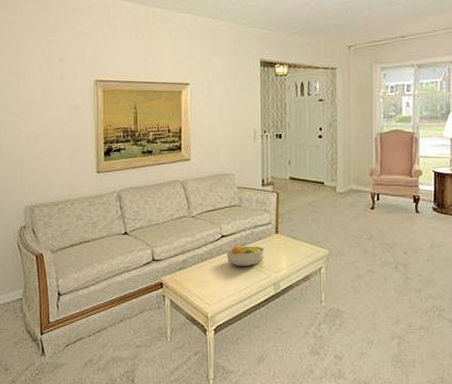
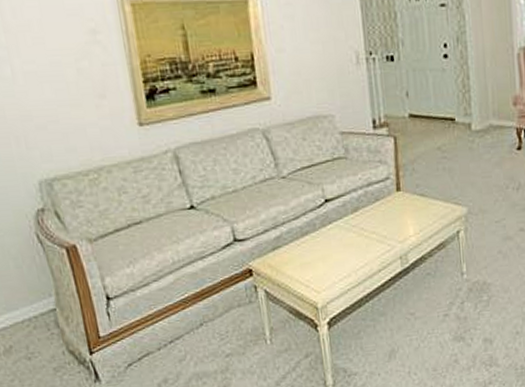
fruit bowl: present [226,245,266,266] -> none [333,210,386,238]

